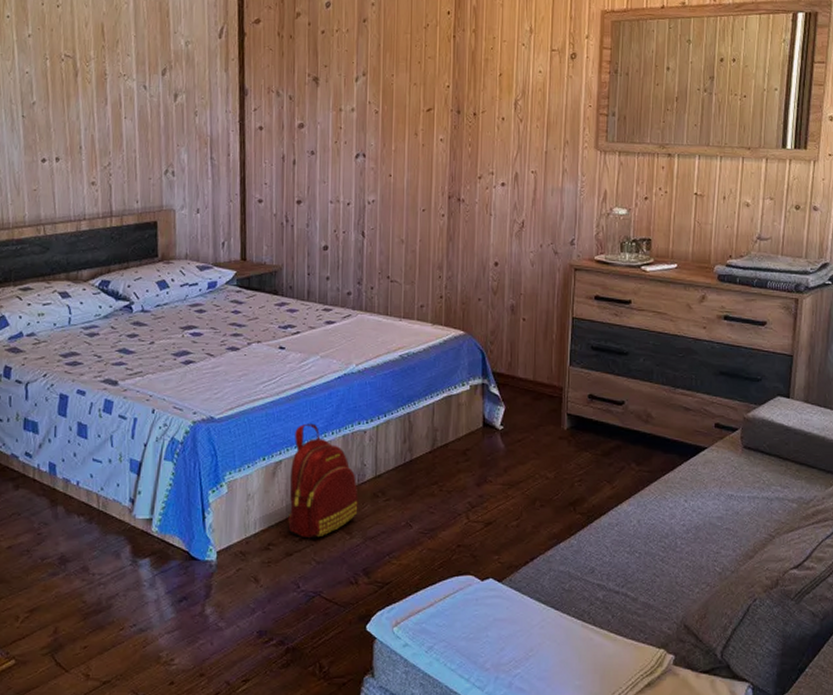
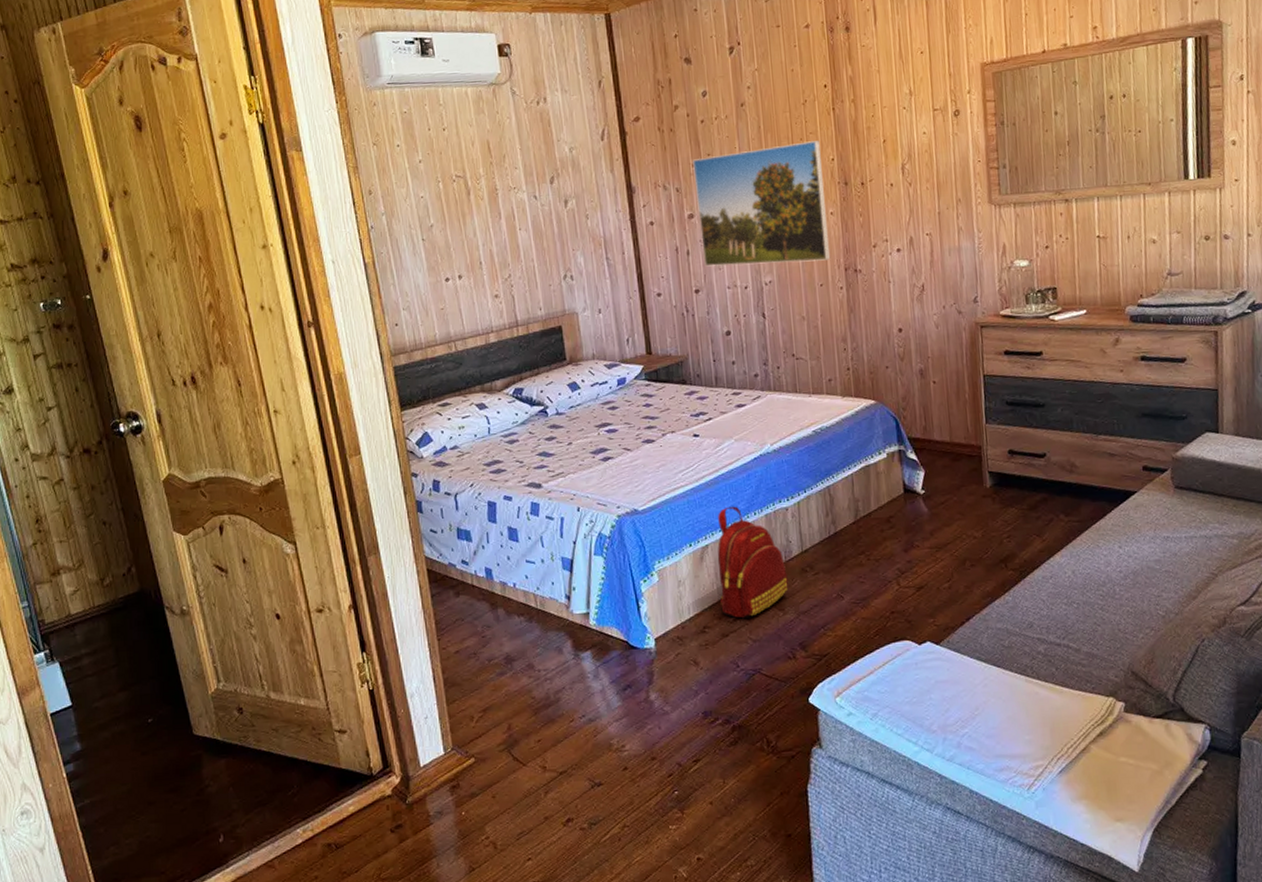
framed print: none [308,65,437,186] -> present [693,141,831,267]

